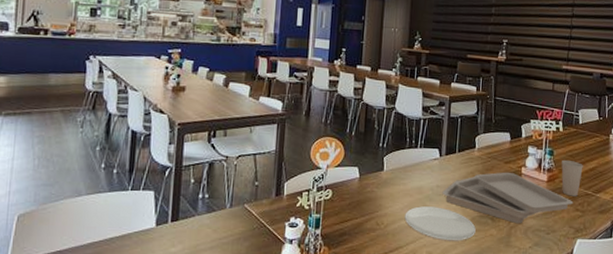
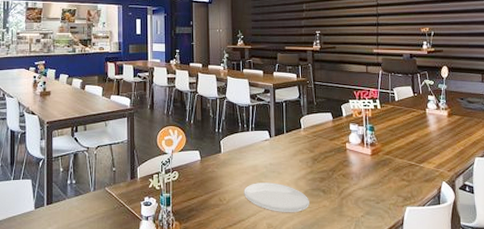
tray: present [442,172,574,224] -> none [275,148,399,195]
cup: present [561,160,583,196] -> none [383,135,404,167]

